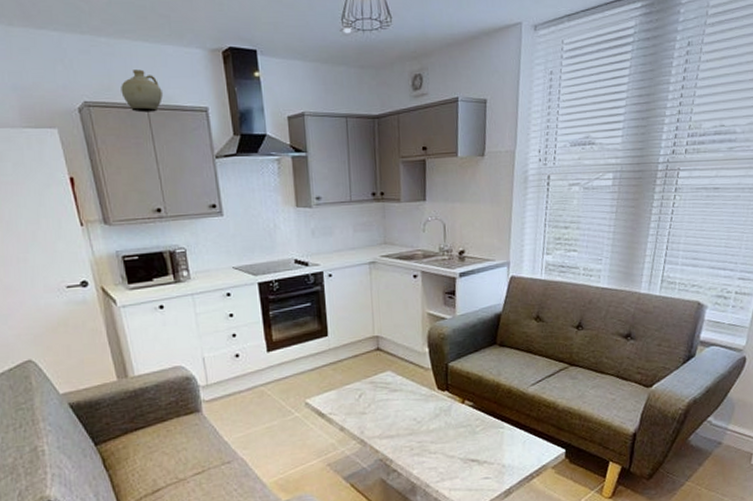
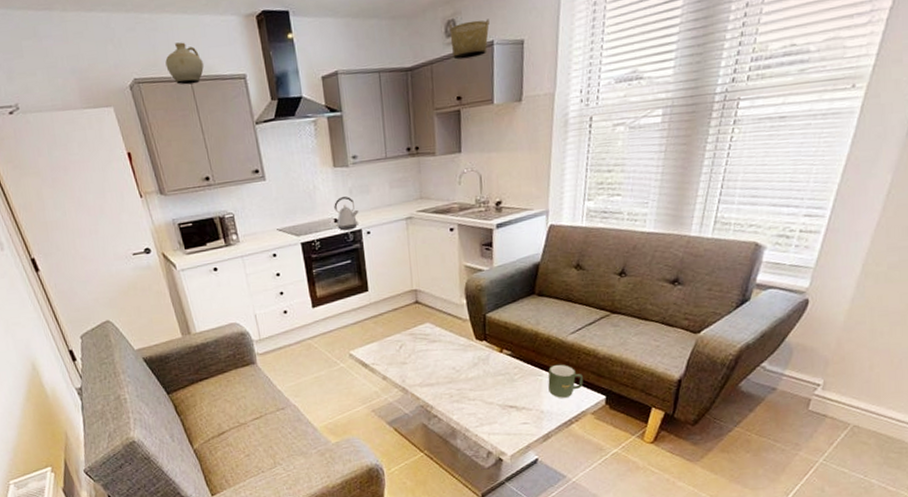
kettle: none [295,237,321,273] -> present [334,196,359,231]
basket: none [416,77,455,112] -> present [449,19,490,60]
mug: none [509,416,544,453] -> present [548,364,583,399]

